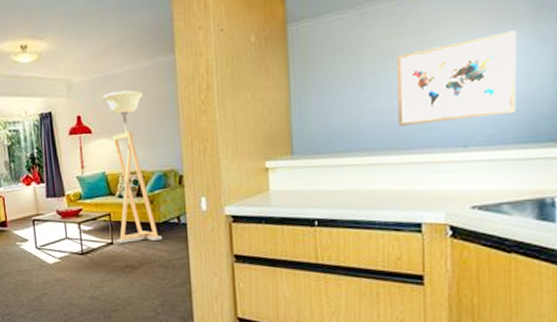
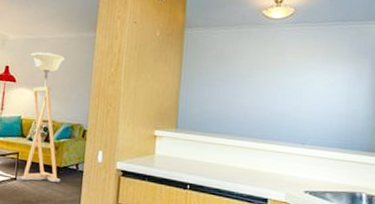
wall art: present [397,30,516,126] -> none [258,65,342,125]

